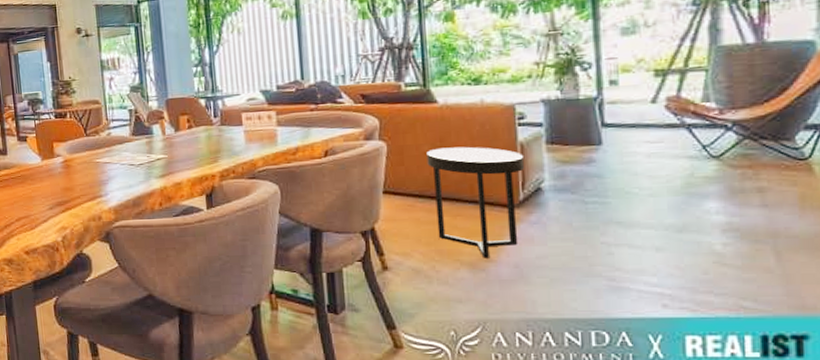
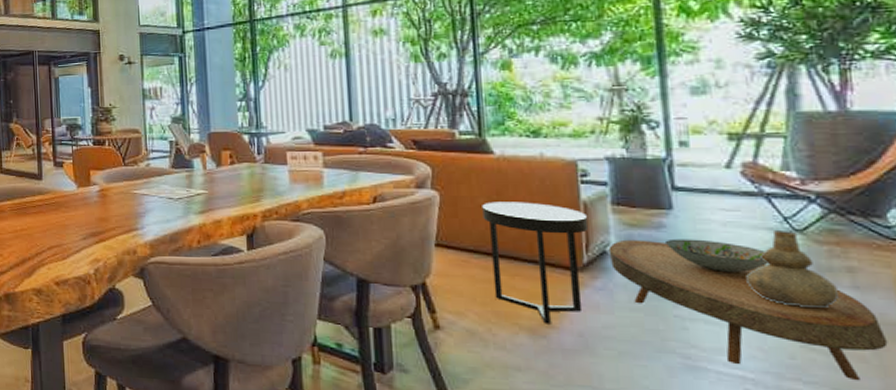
coffee table: none [542,175,791,290] -> present [608,239,888,381]
decorative bowl: none [595,171,688,201] -> present [666,238,769,273]
vase: none [667,158,750,228] -> present [746,231,840,309]

